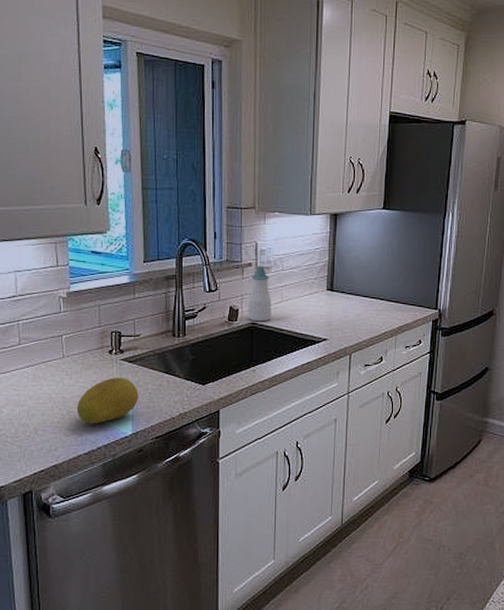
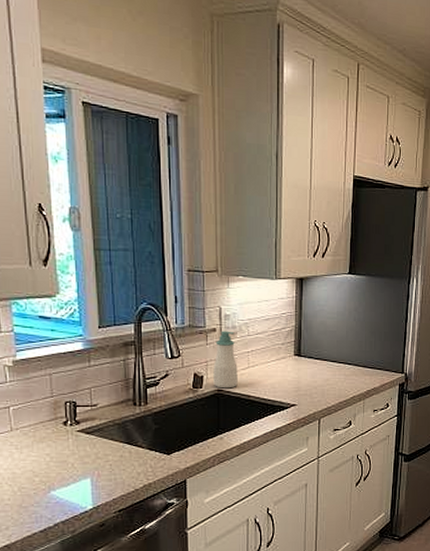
fruit: present [76,377,138,424] -> none [29,450,98,500]

